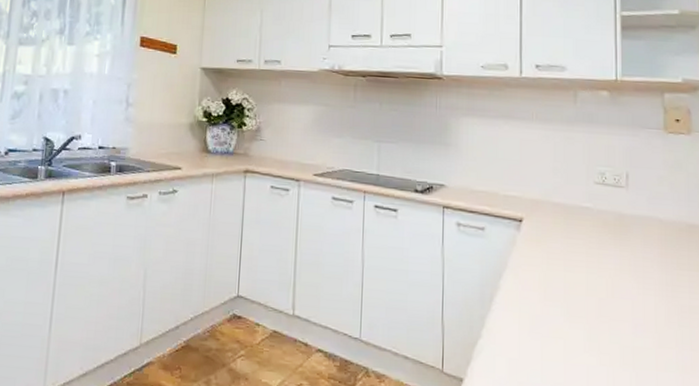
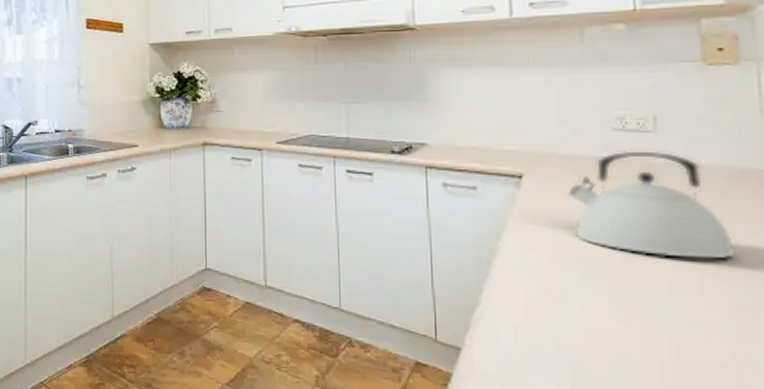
kettle: none [558,202,683,303] -> present [568,150,736,260]

